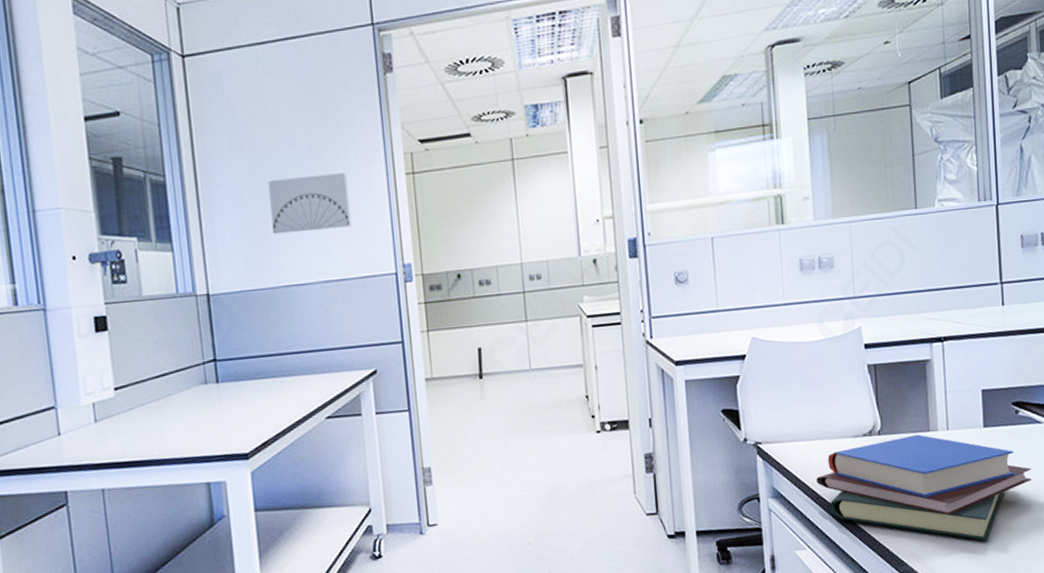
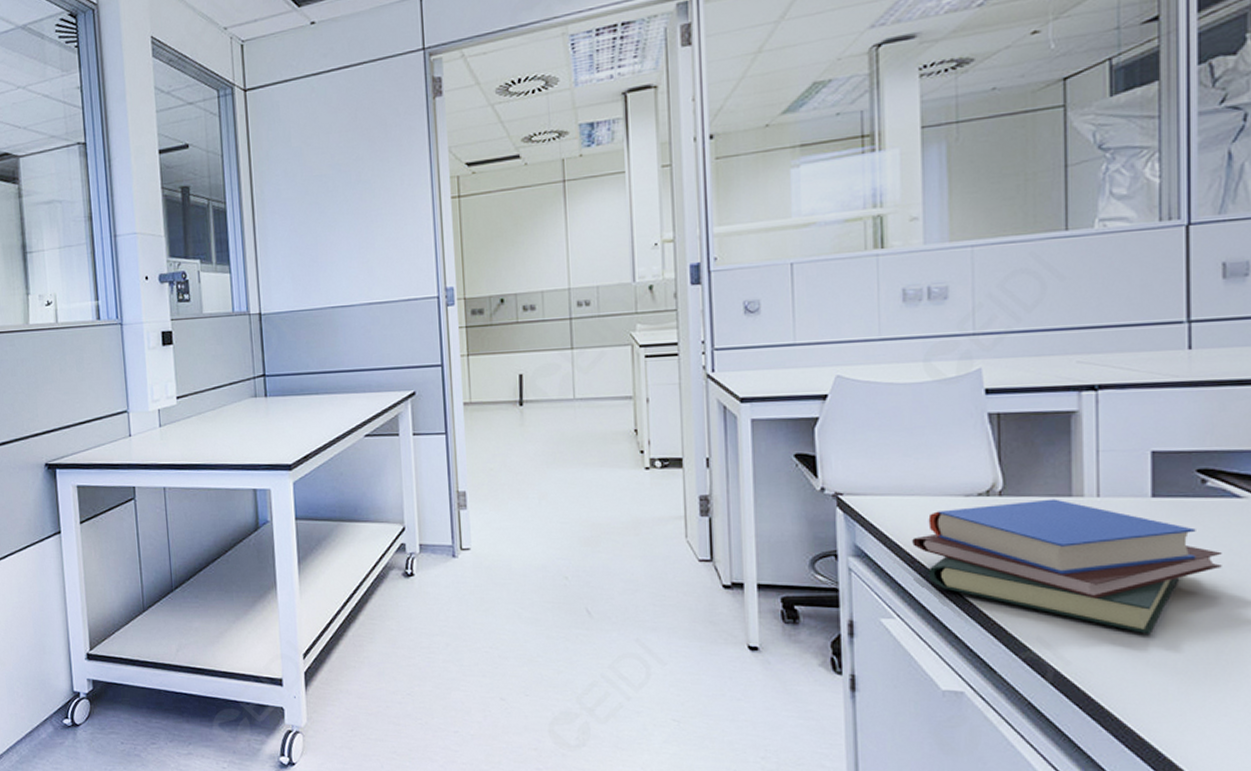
wall art: present [268,173,352,234] -> none [318,197,396,258]

